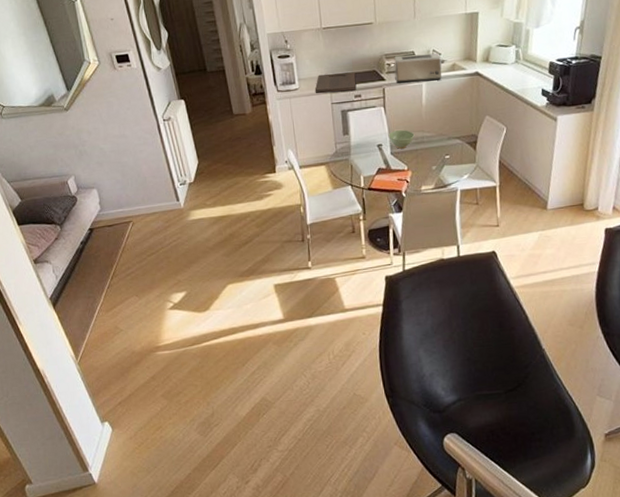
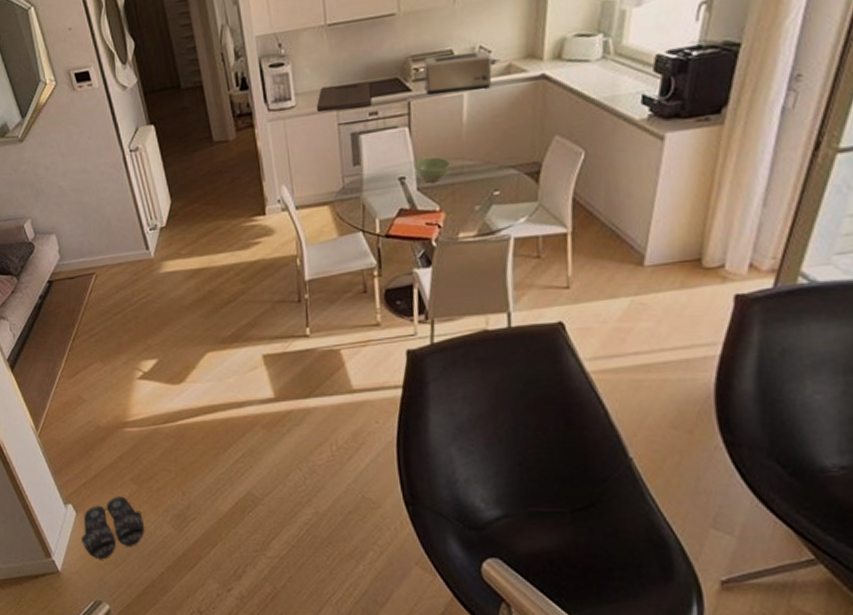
slippers: none [117,411,174,468] -> present [81,496,144,560]

